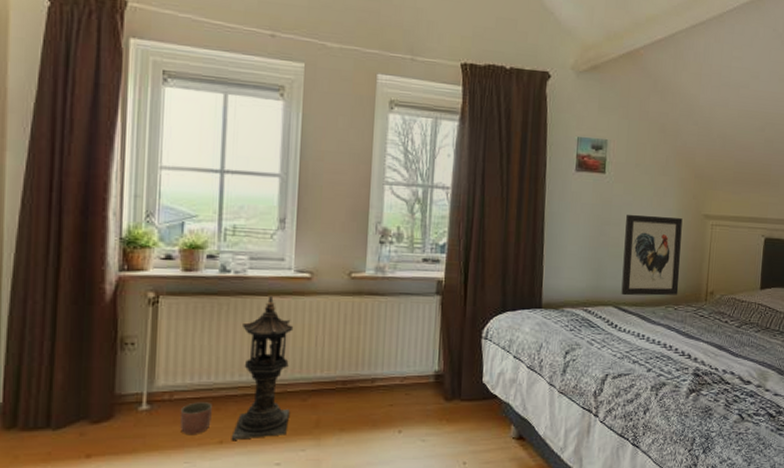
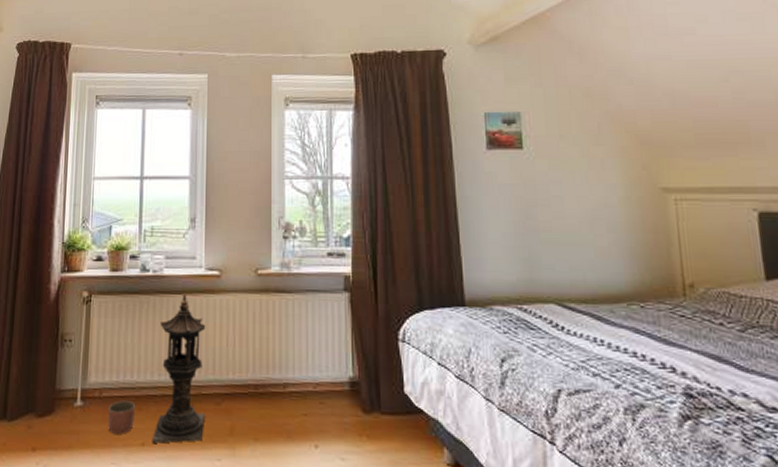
wall art: present [621,214,683,296] -> none [557,193,643,291]

